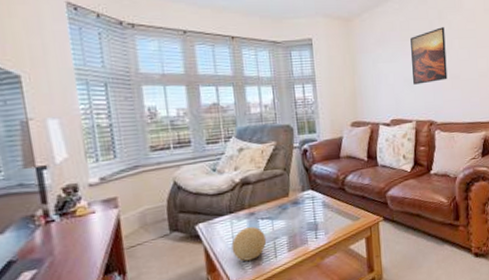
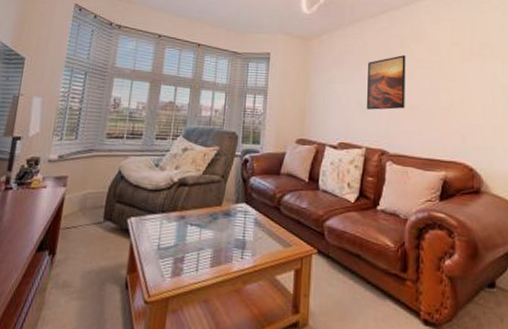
decorative ball: present [231,227,267,261] -> none [155,231,192,268]

